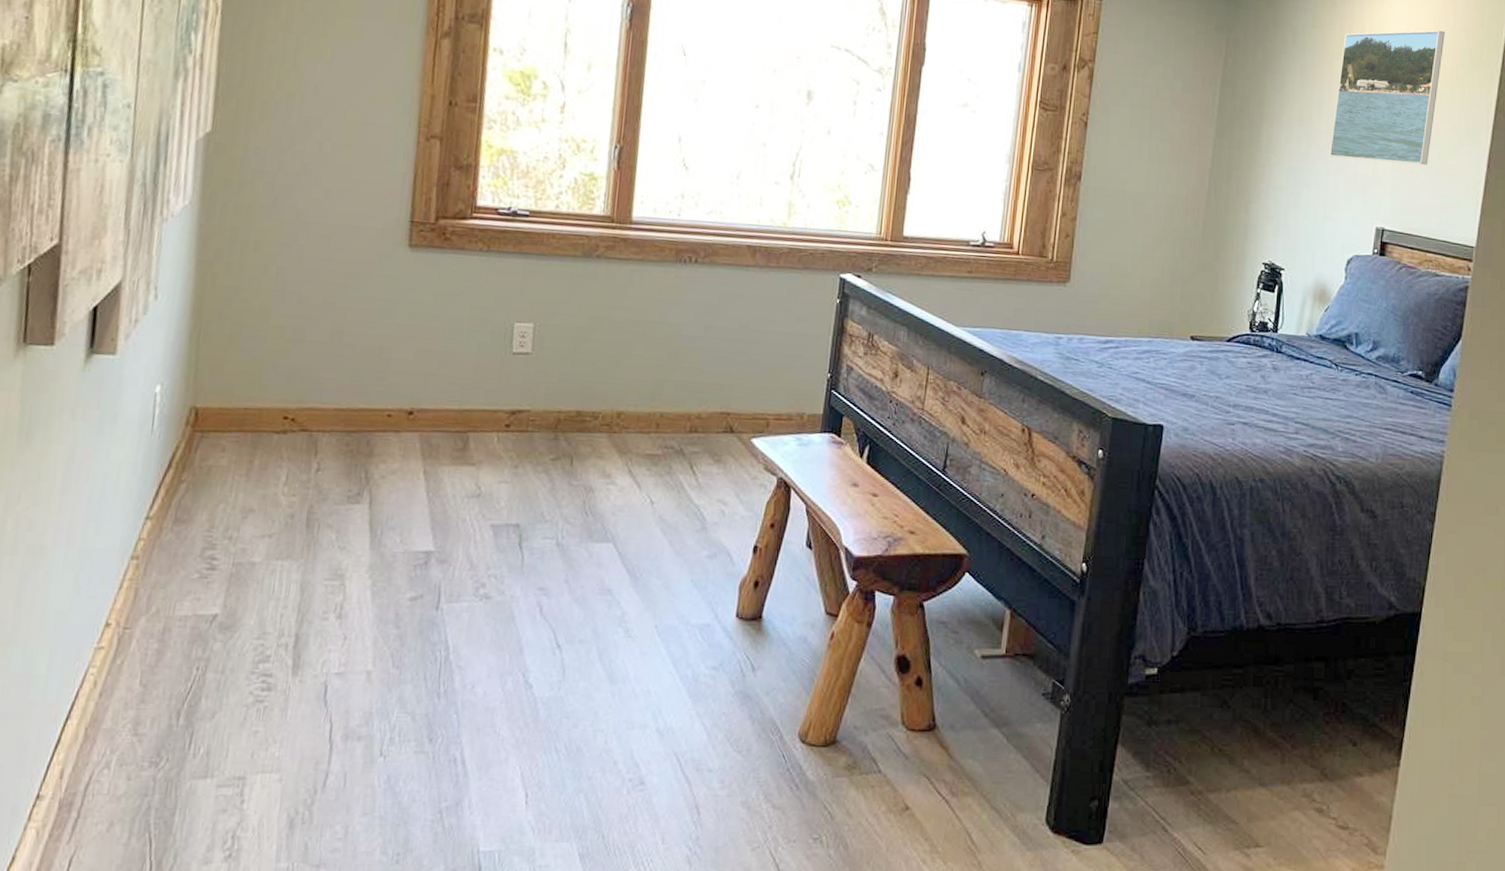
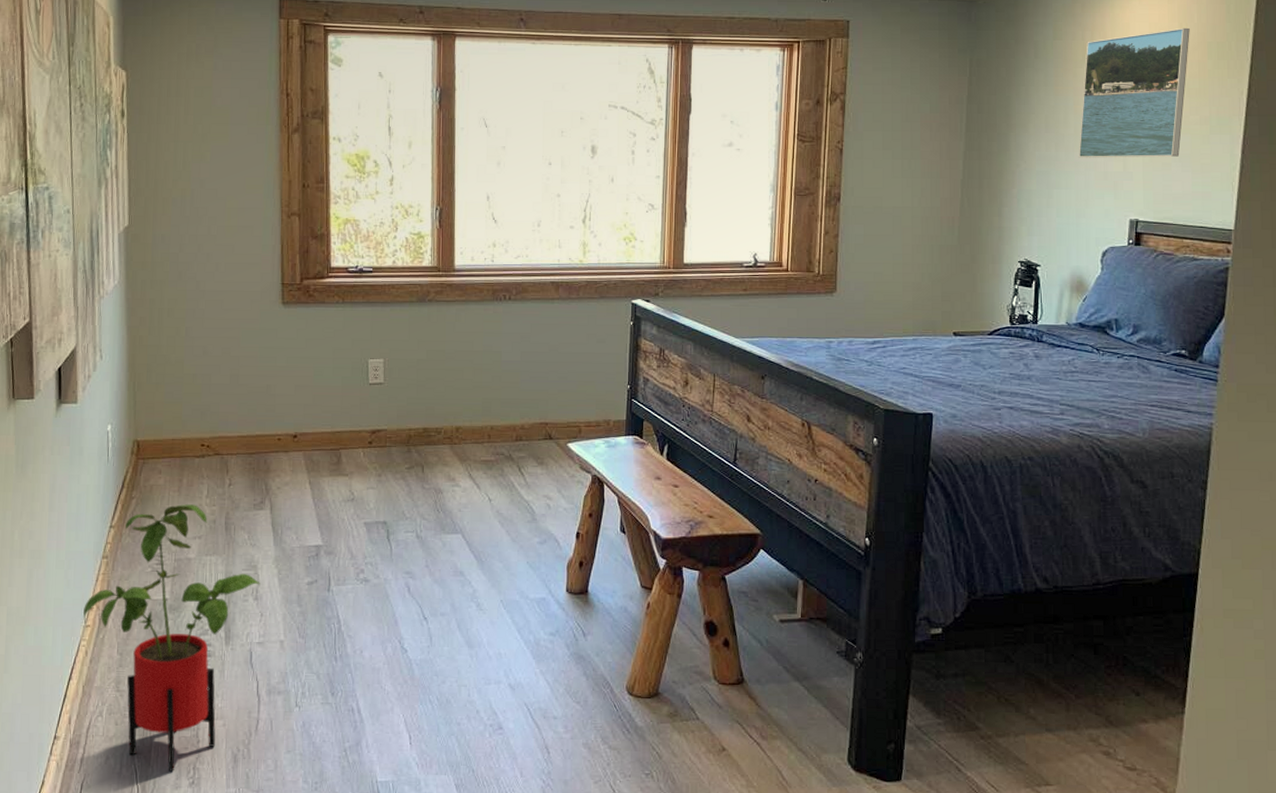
house plant: none [95,492,347,841] -> present [83,504,260,771]

